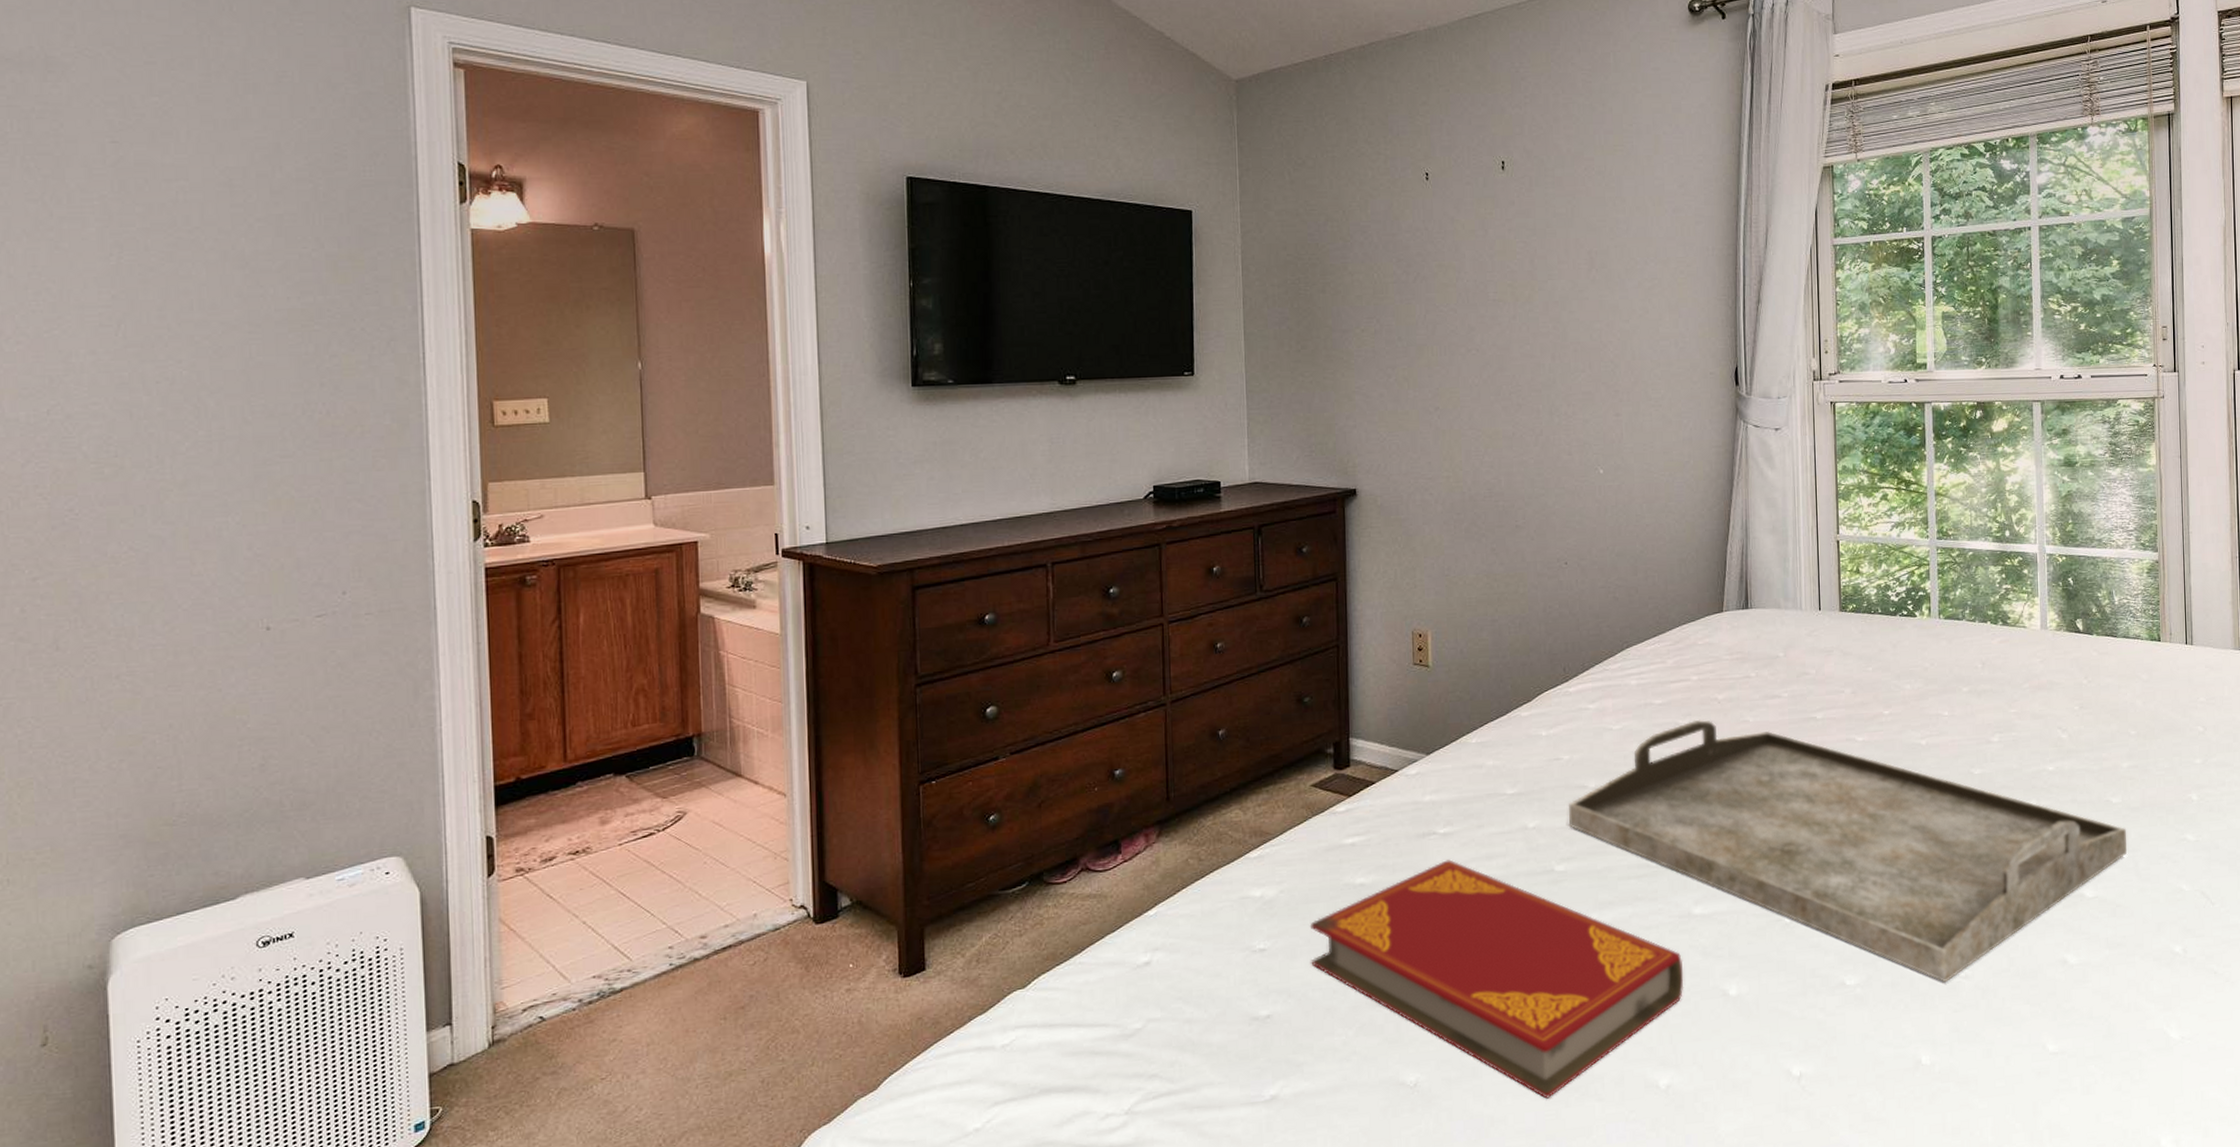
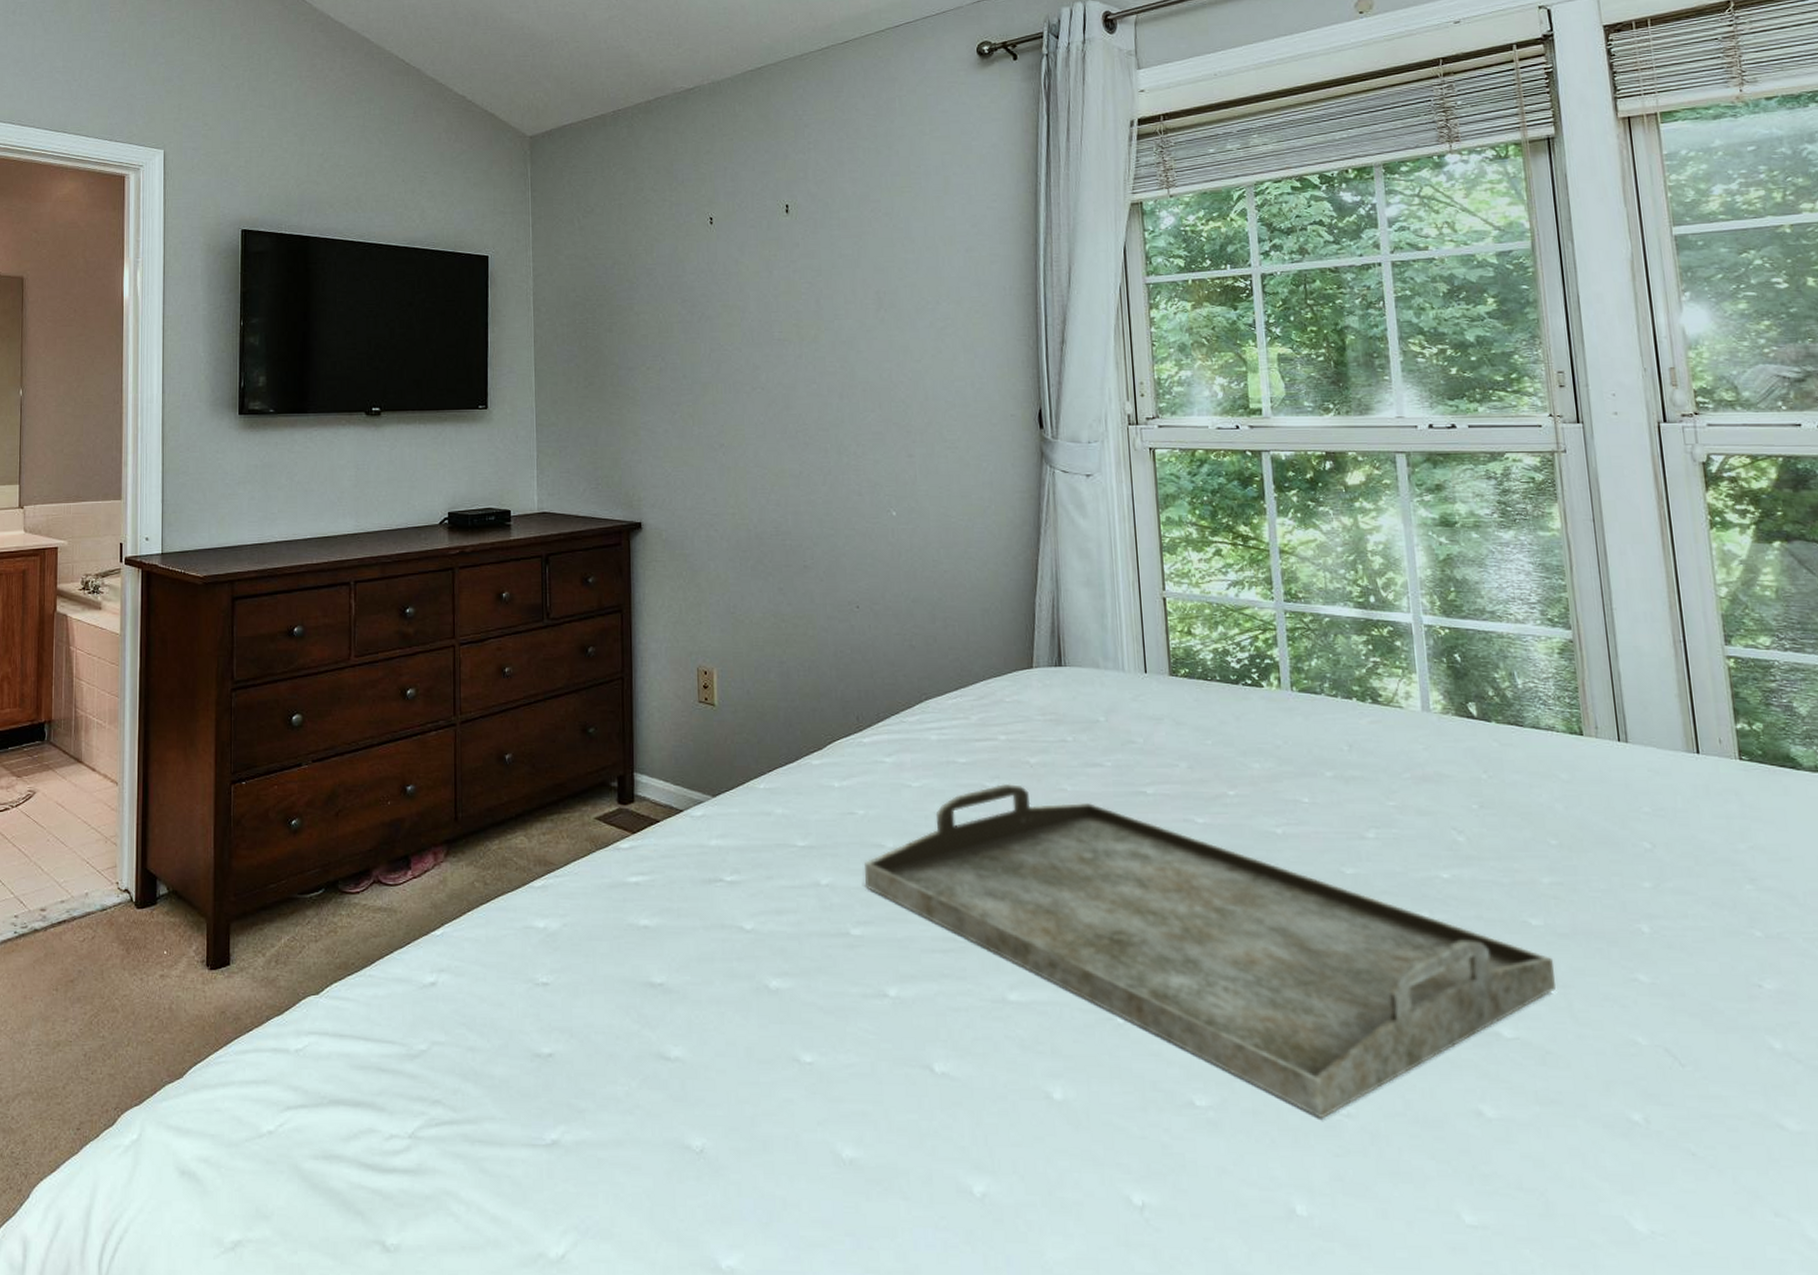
hardback book: present [1310,859,1684,1099] -> none [593,910,1000,1188]

